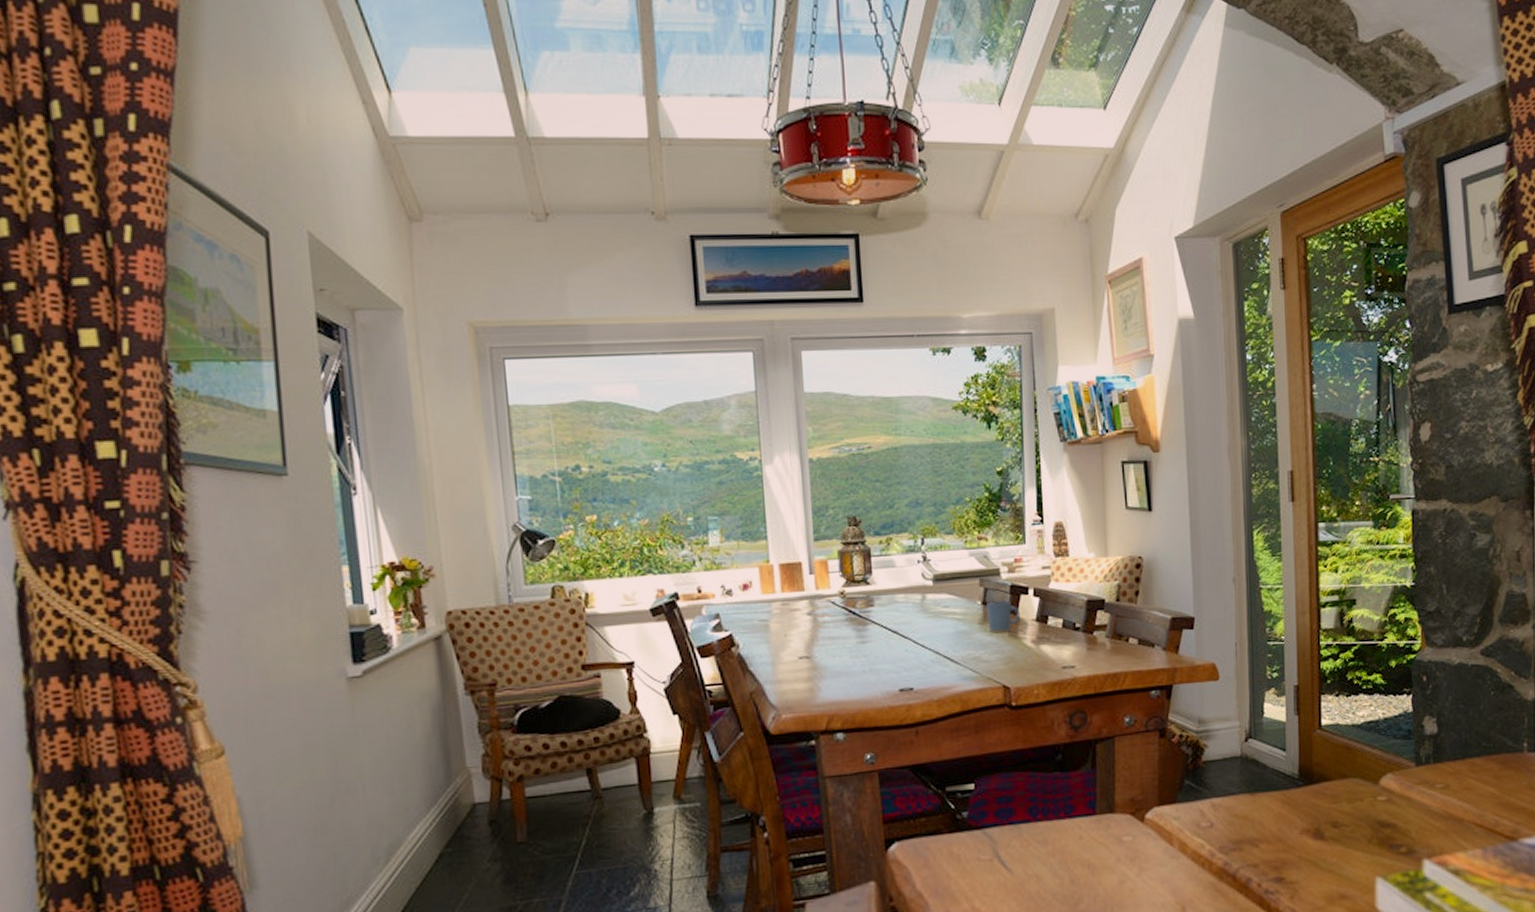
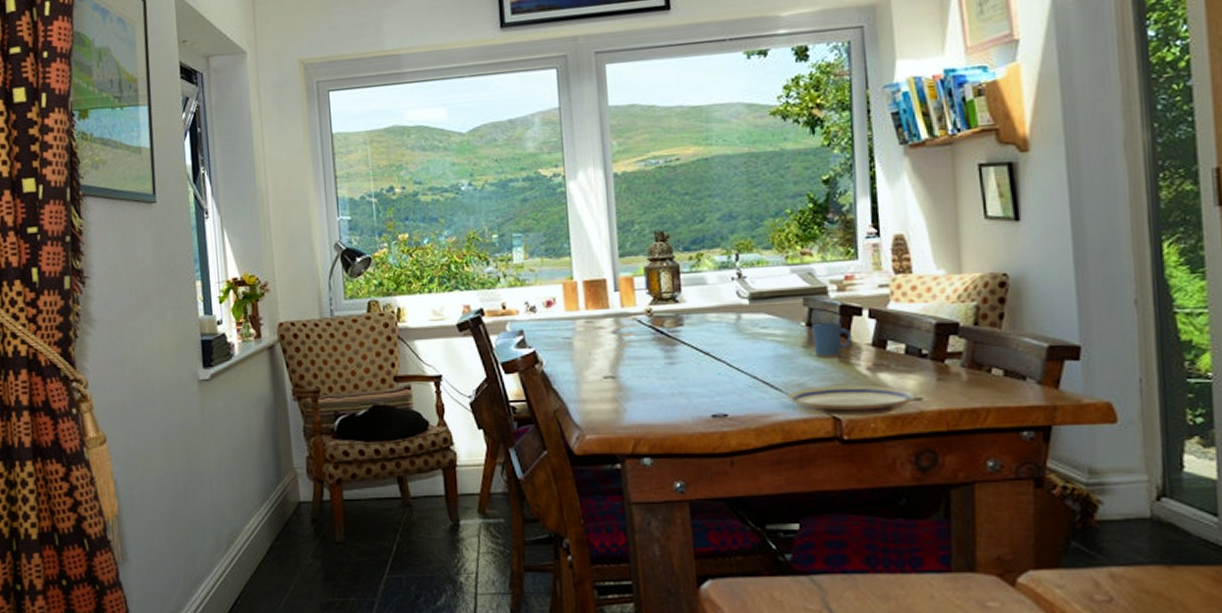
plate: none [965,656,1071,685] -> present [787,384,916,416]

